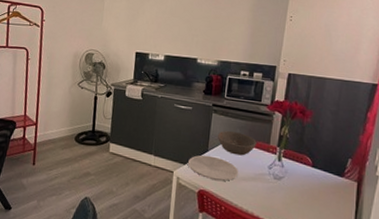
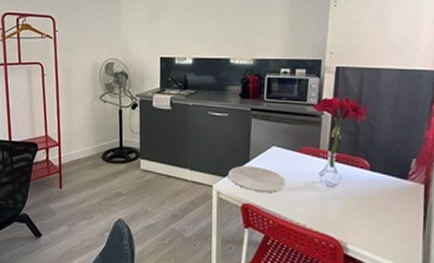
bowl: present [217,131,257,156] -> none [258,137,304,163]

